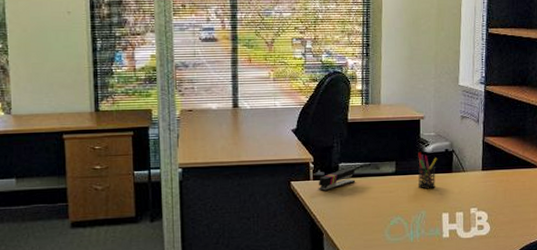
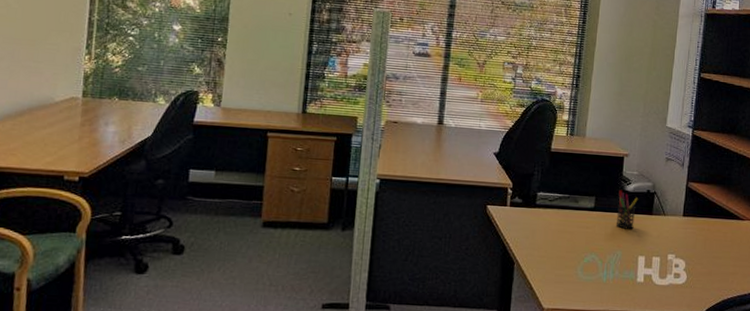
stapler: present [318,167,355,192] -> none [514,197,553,220]

